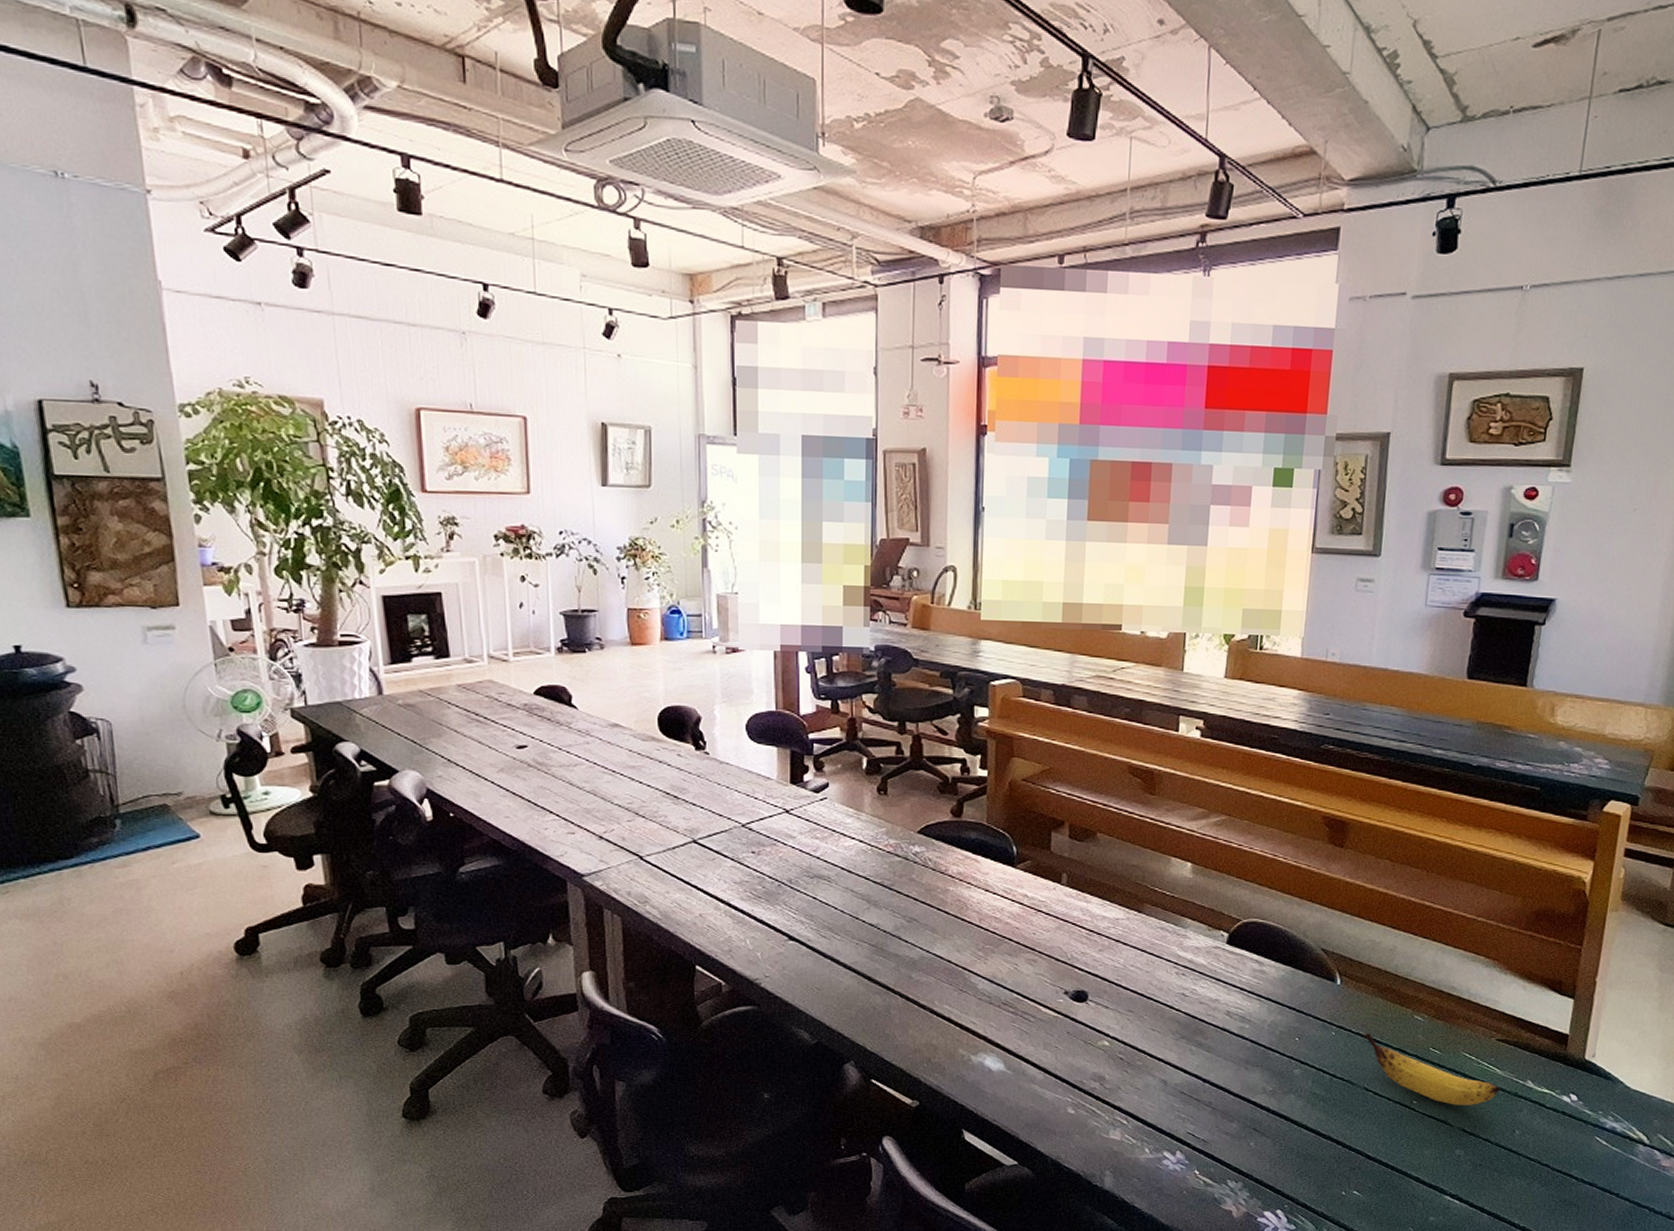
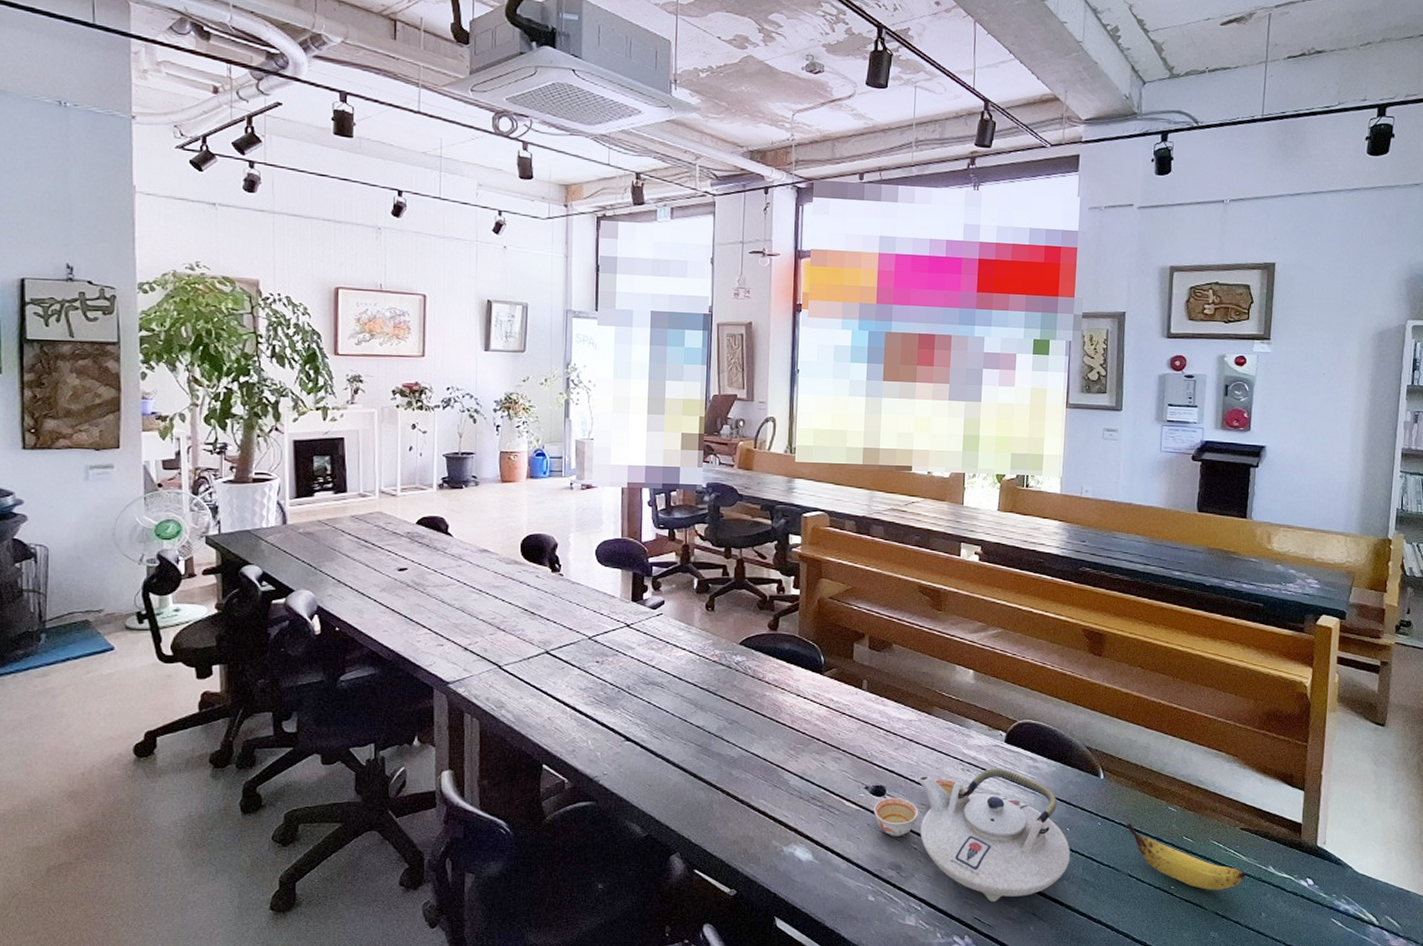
teapot: none [1074,973,1299,1116] -> present [874,769,1071,902]

